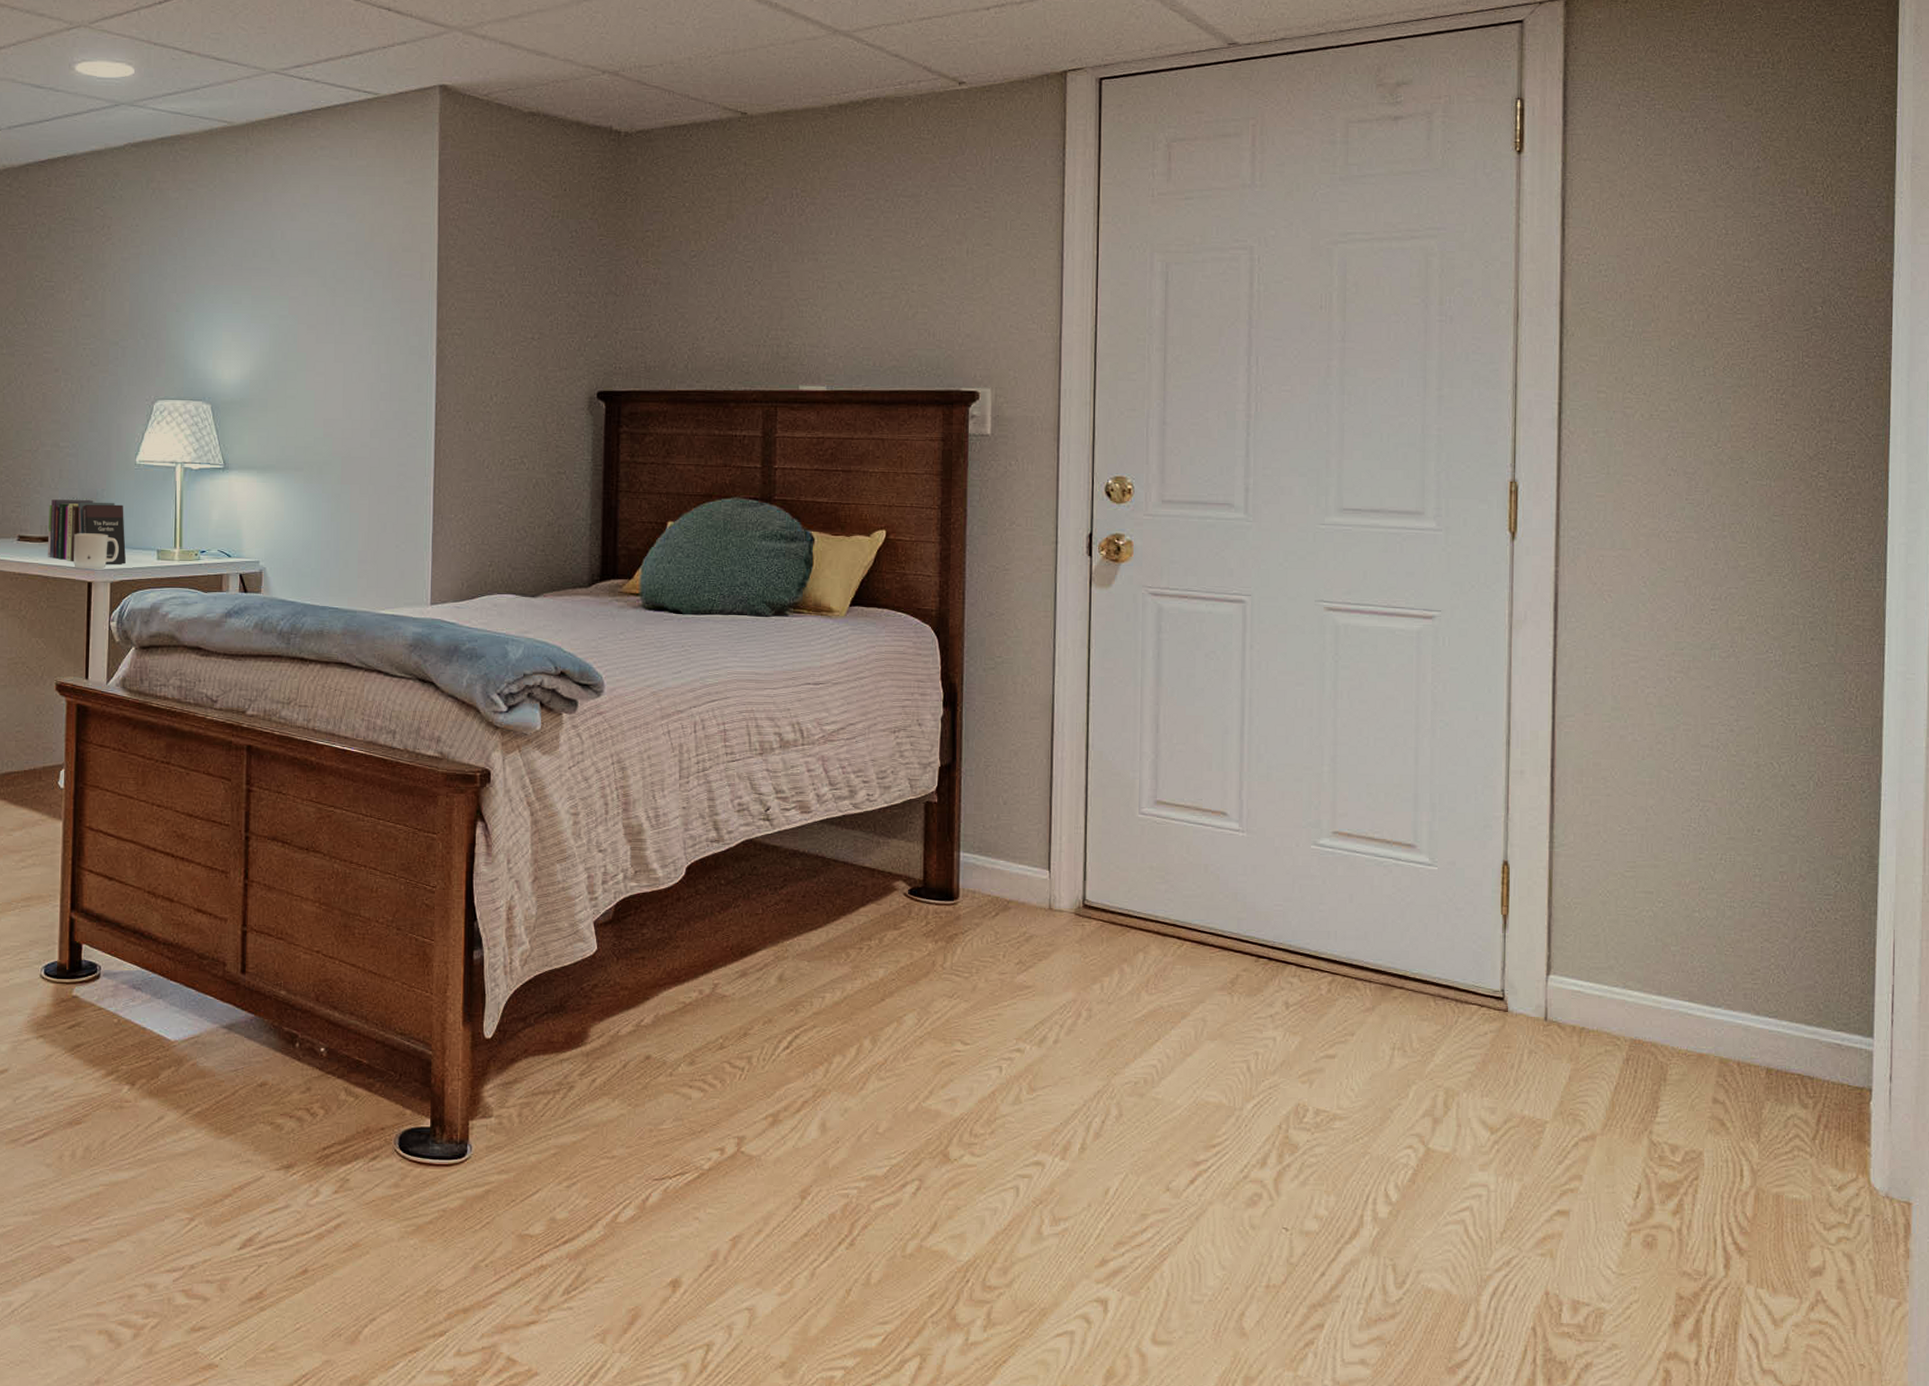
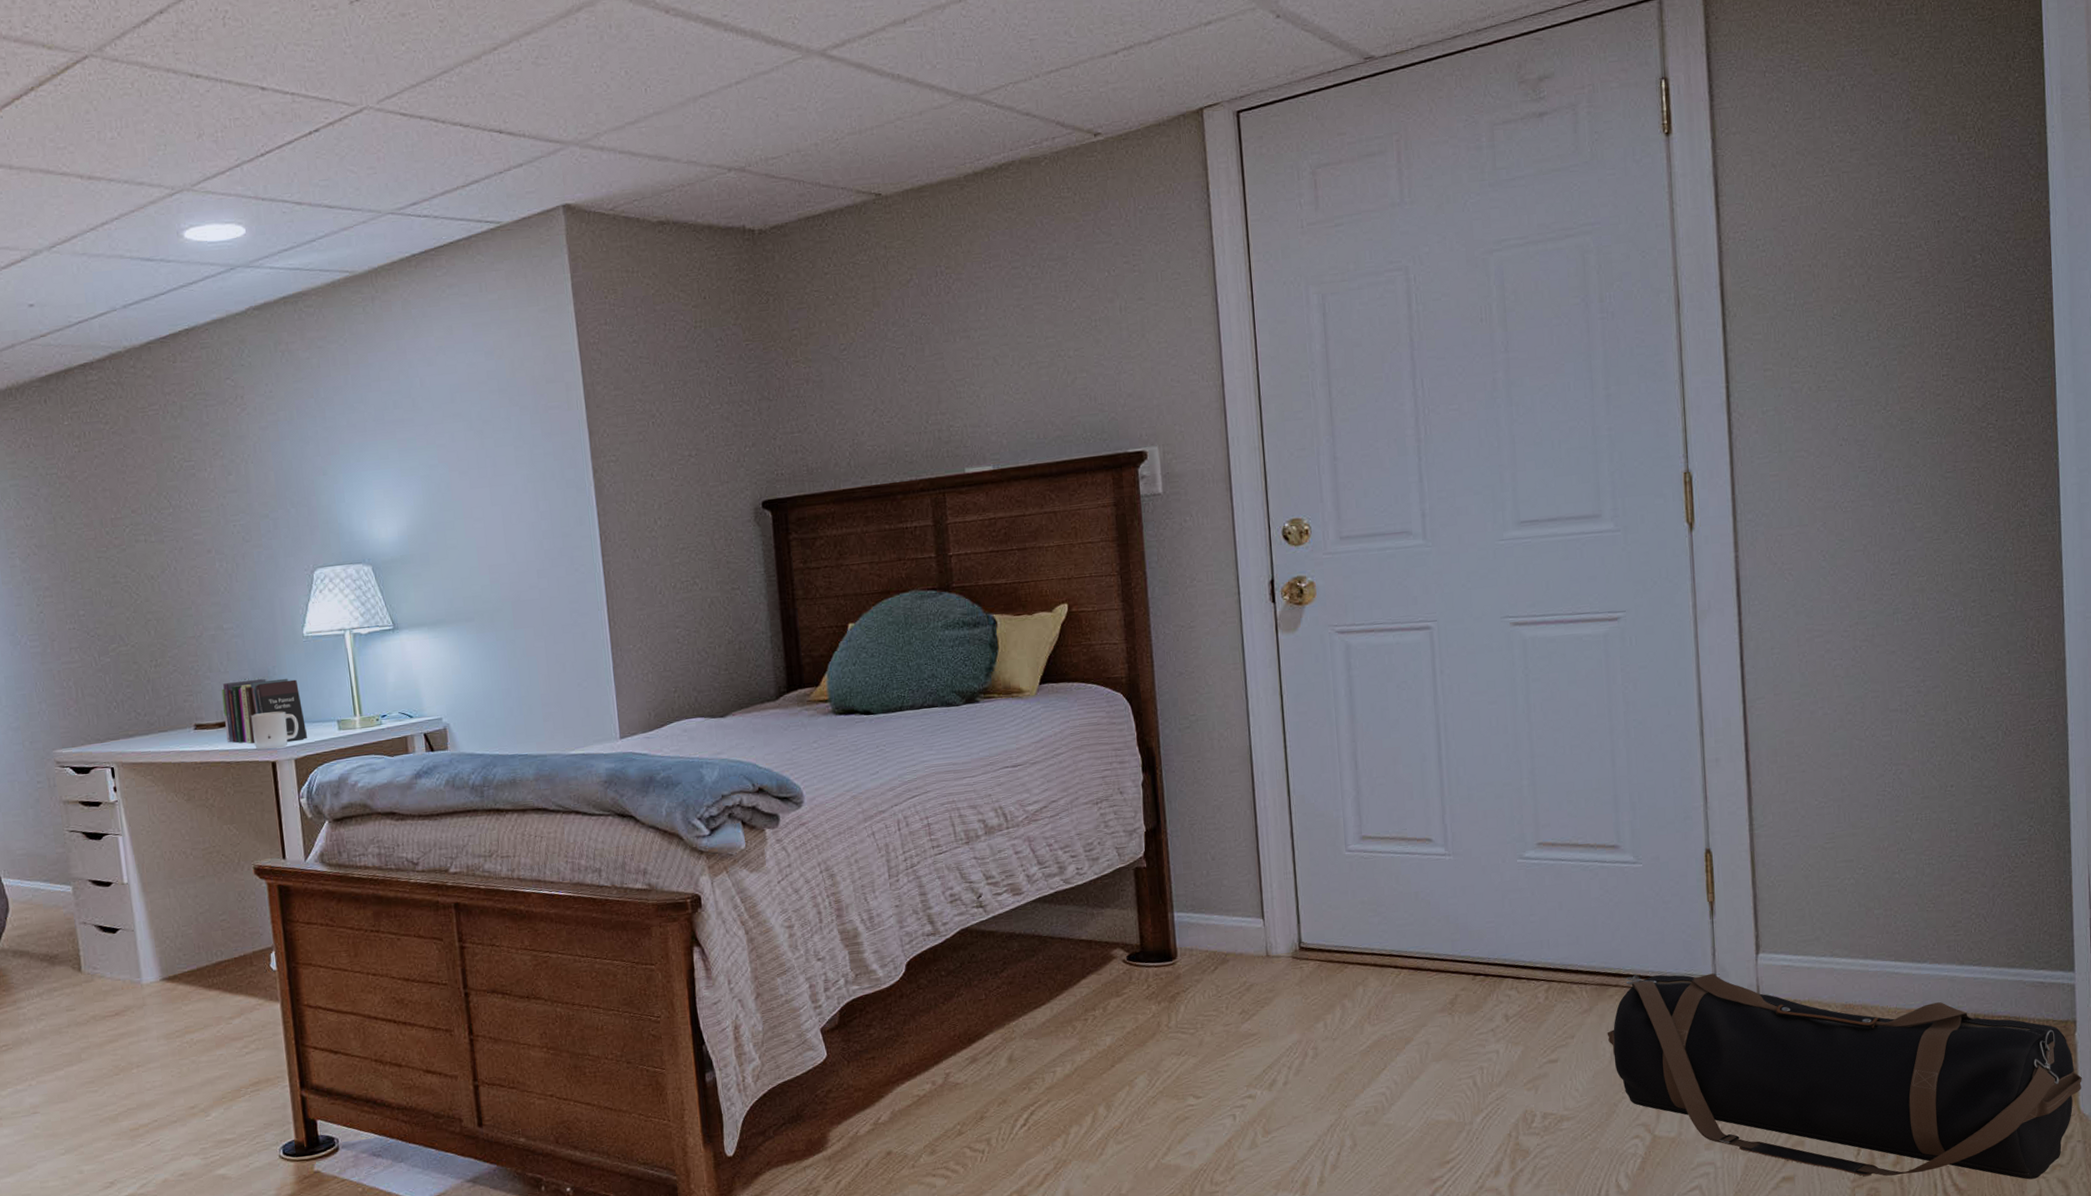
duffel bag: none [1388,979,1875,1249] -> present [1607,973,2082,1180]

